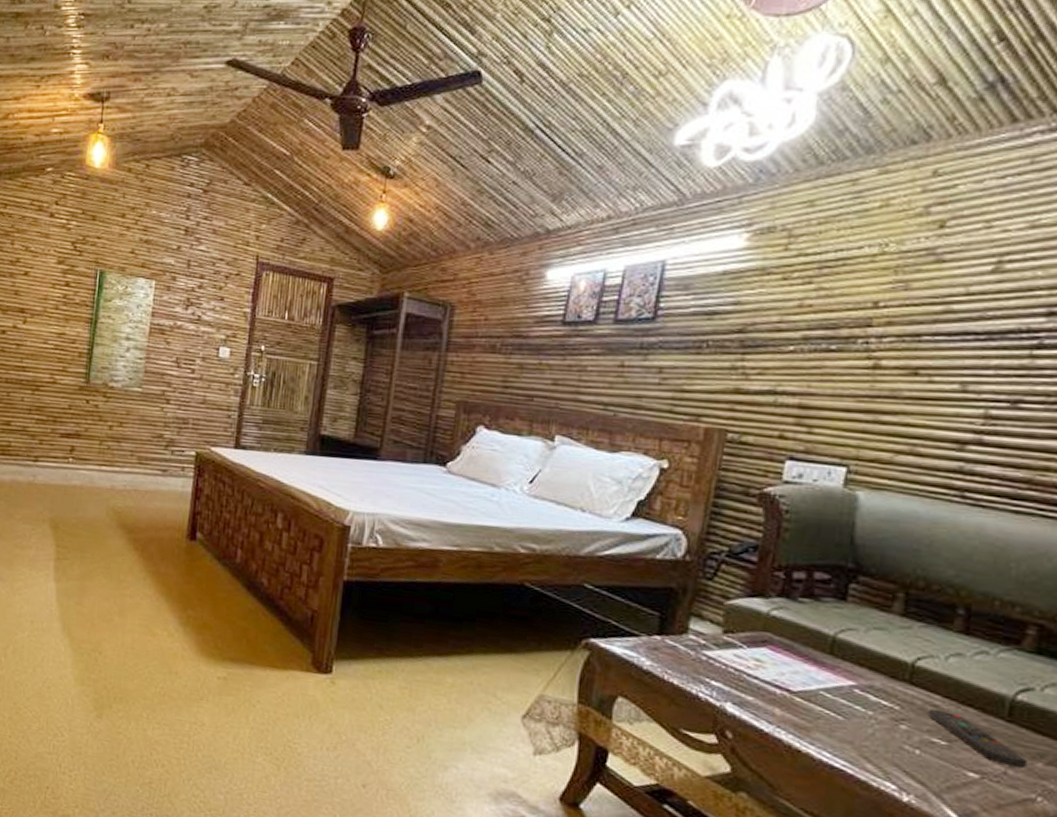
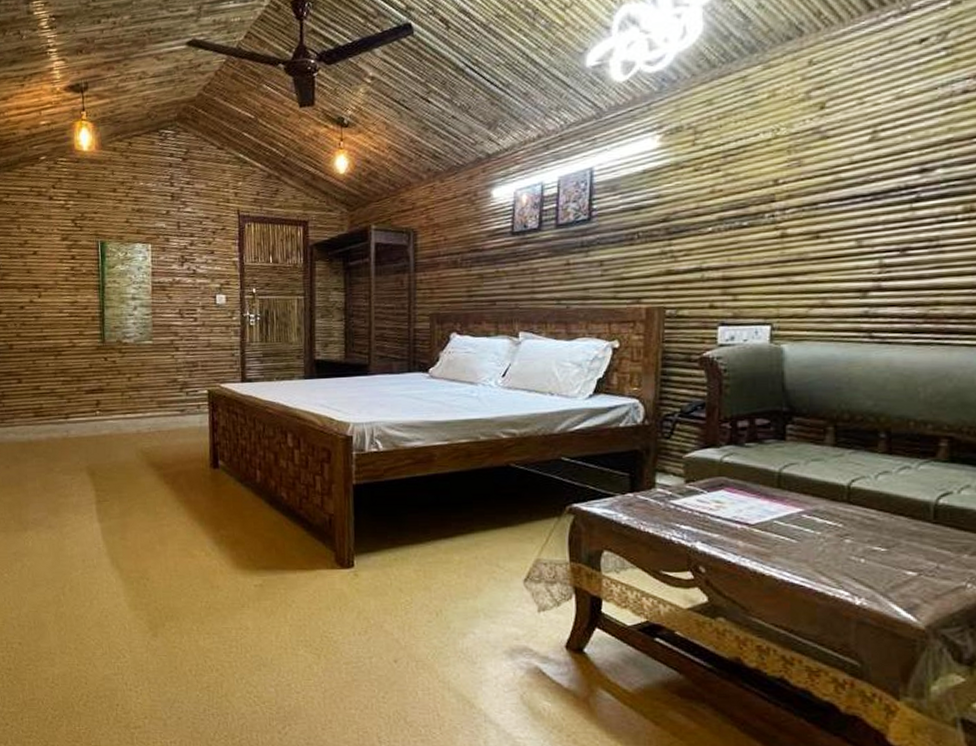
remote control: present [928,708,1029,768] -> none [867,521,956,561]

